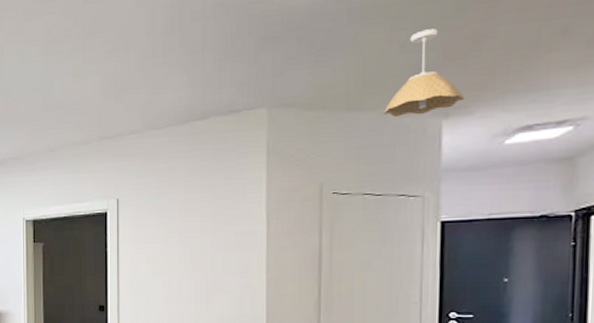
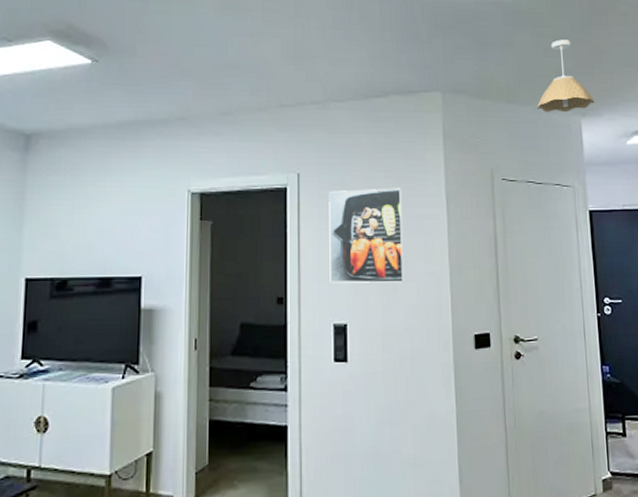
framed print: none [146,207,219,295] -> present [329,188,404,283]

